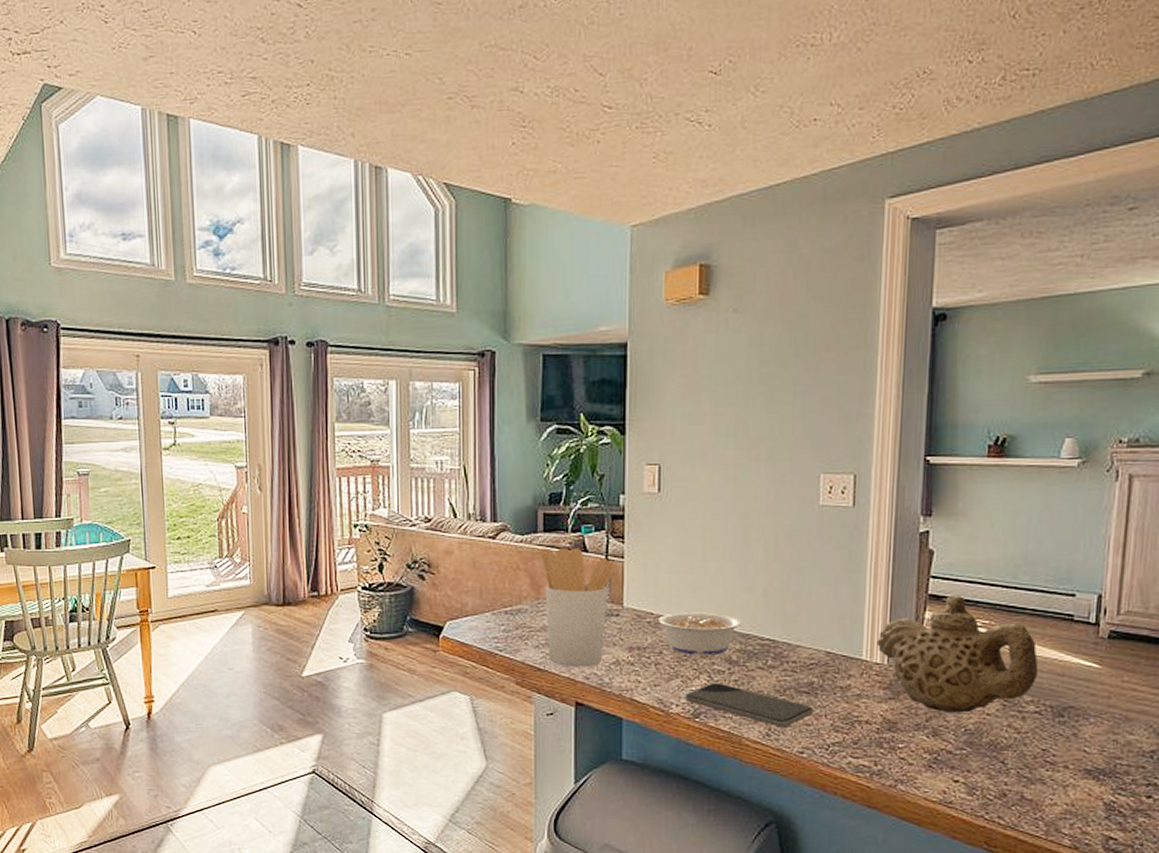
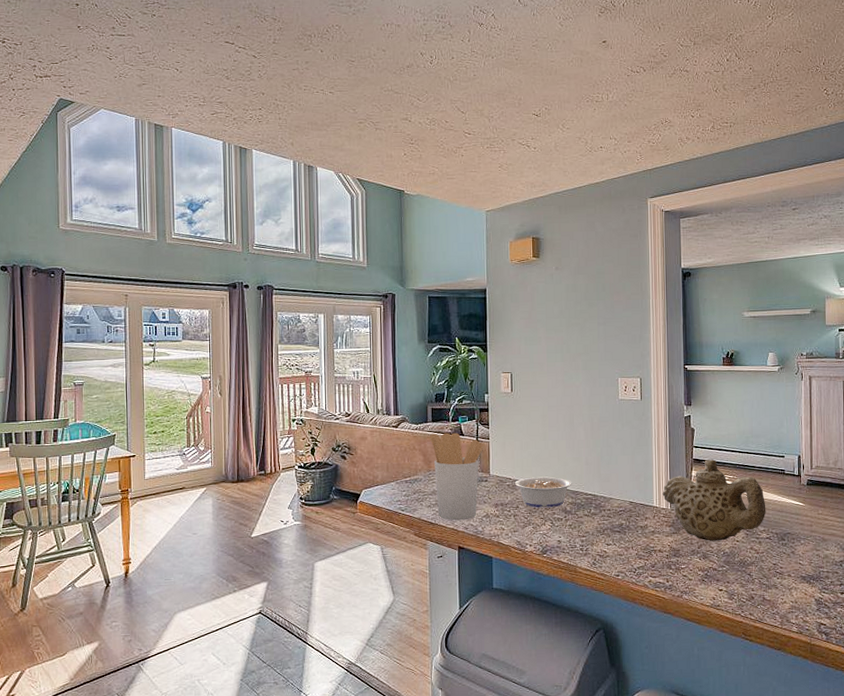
smartphone: present [684,682,814,728] -> none [535,527,624,558]

